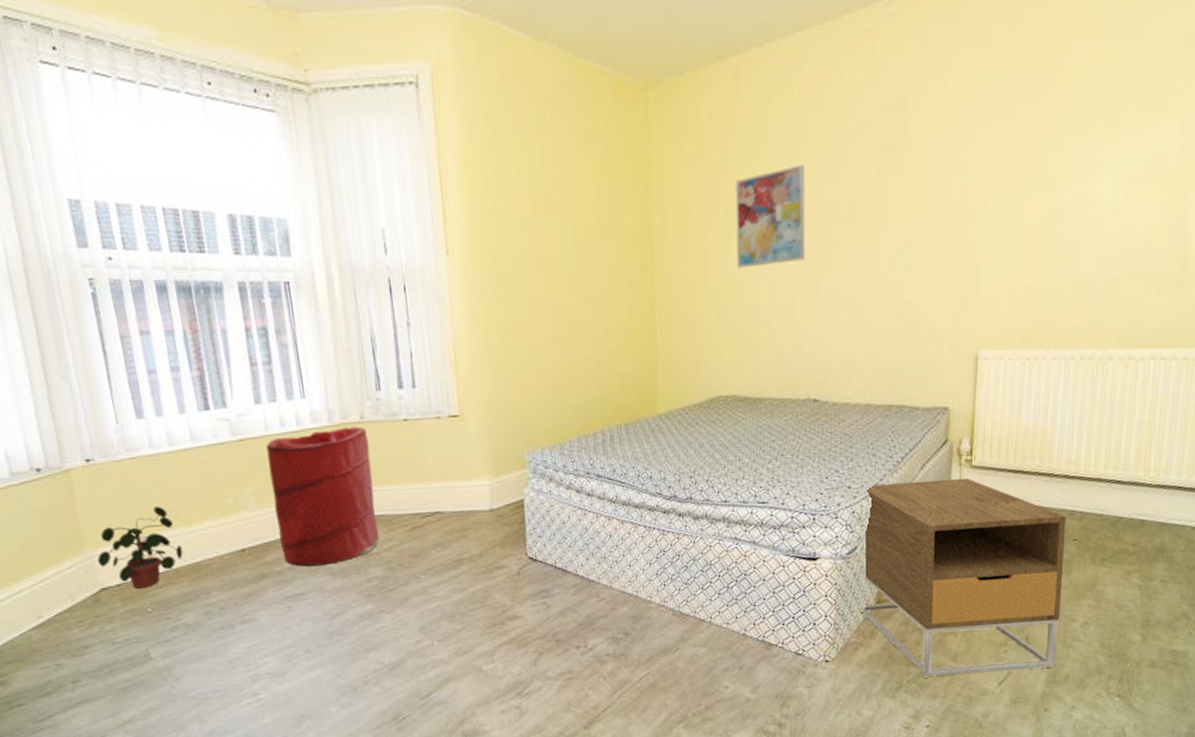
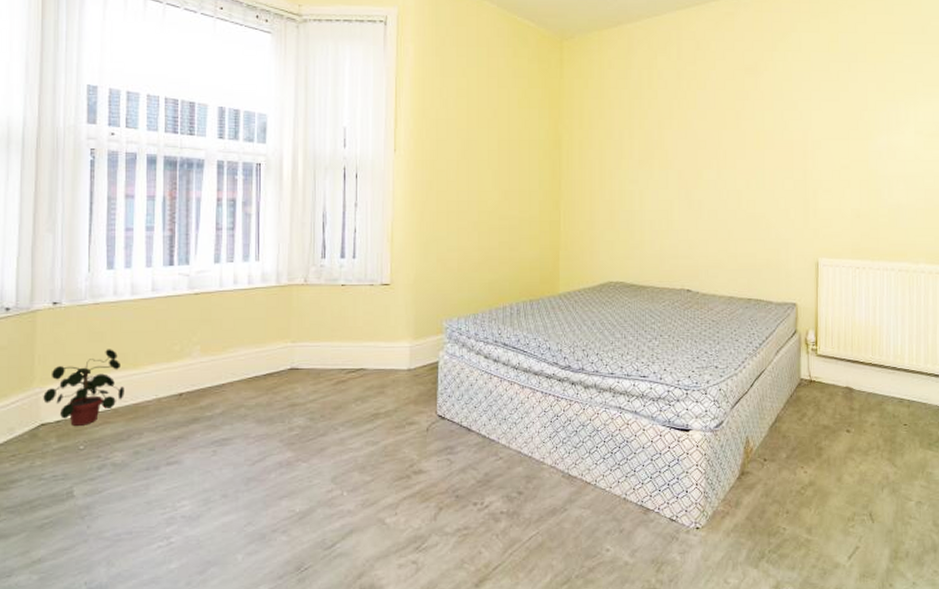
laundry hamper: present [266,426,380,567] -> none [217,288,309,413]
wall art: present [735,164,806,269] -> none [627,105,682,180]
nightstand: present [859,478,1067,678] -> none [725,365,898,549]

